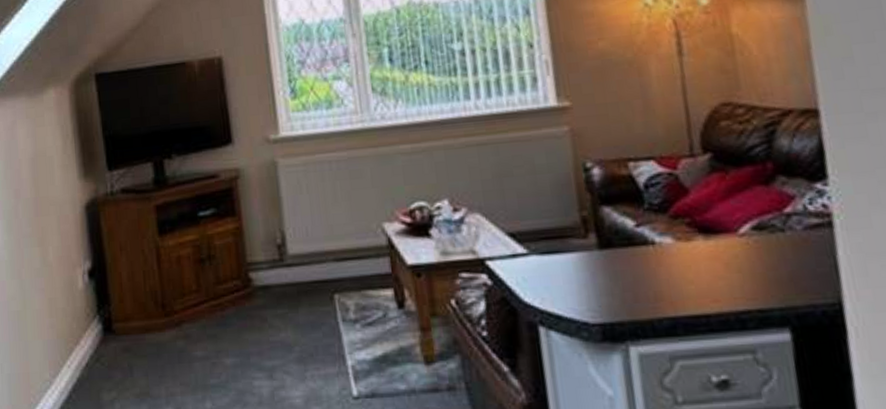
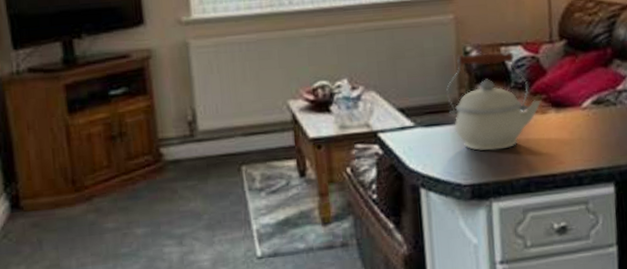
kettle: none [564,167,684,284] -> present [446,51,541,151]

